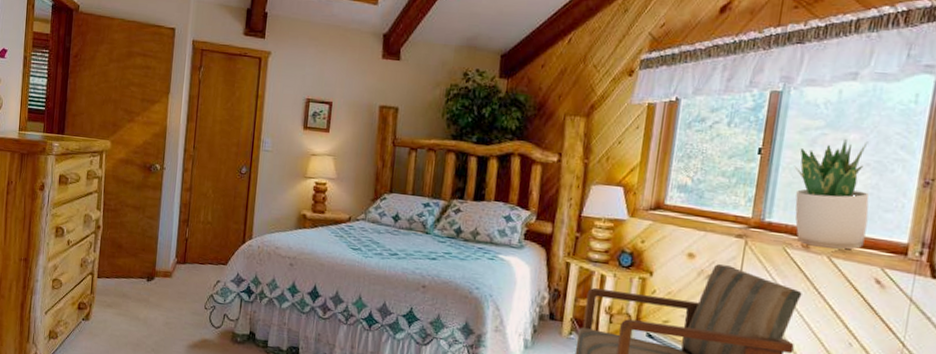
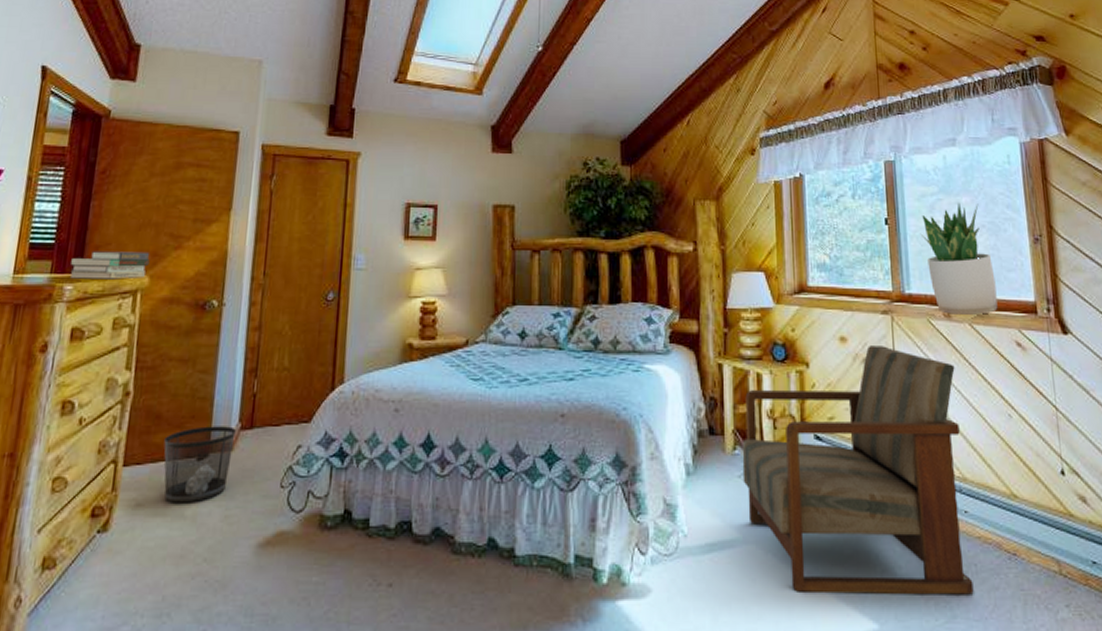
books: none [56,118,111,142] -> present [70,251,150,280]
waste bin: none [124,257,174,310] -> present [163,426,236,503]

